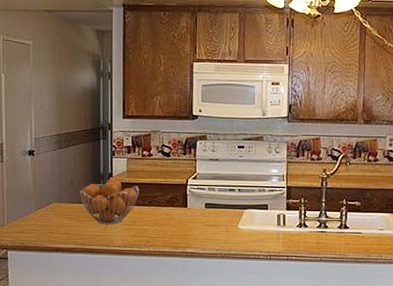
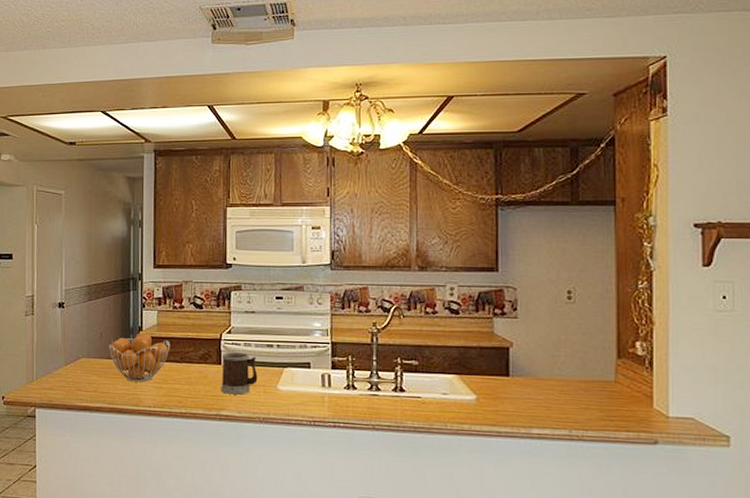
mug: none [187,196,221,234] -> present [221,352,258,395]

